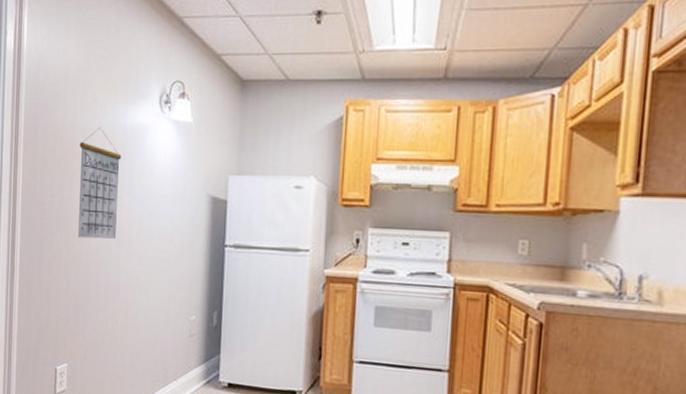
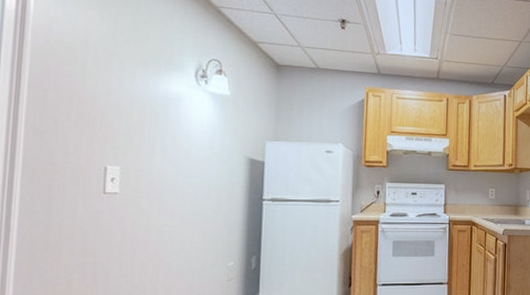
calendar: present [78,127,122,239] -> none [99,93,153,198]

